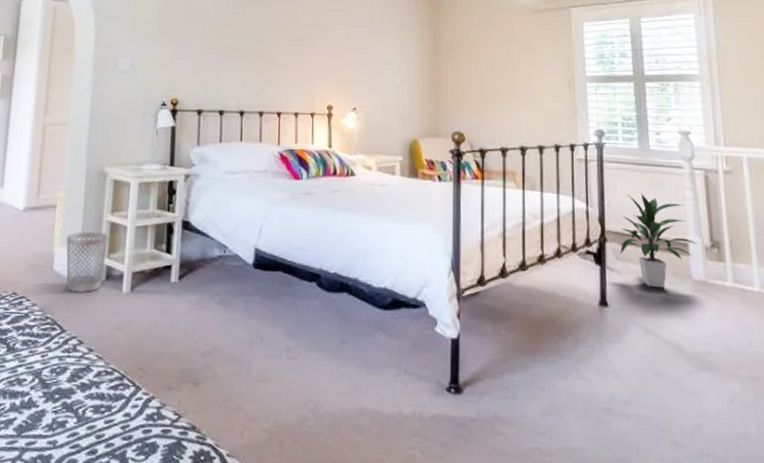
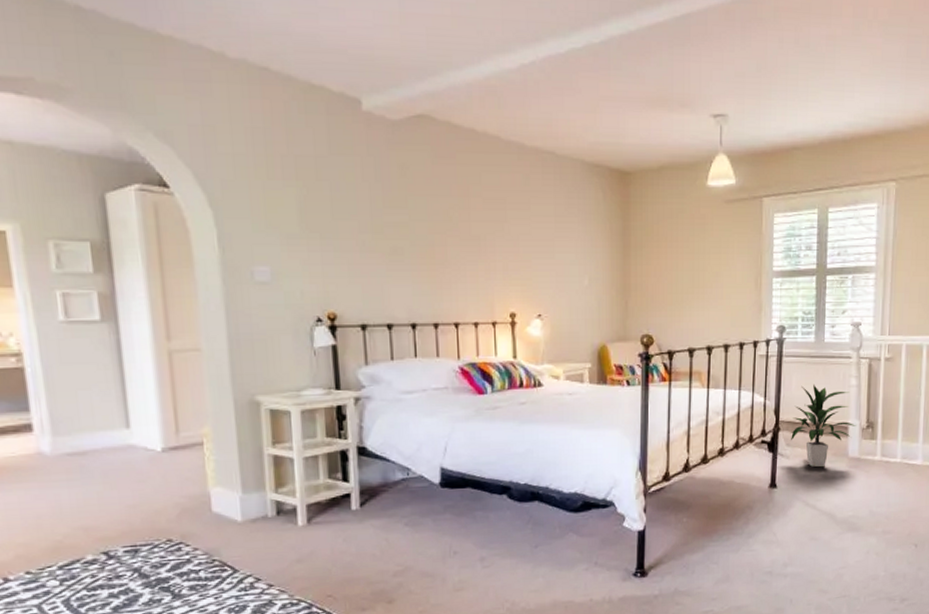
wastebasket: present [66,232,108,292] -> none [222,467,274,531]

